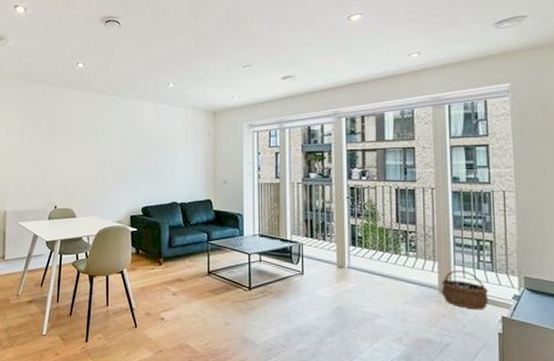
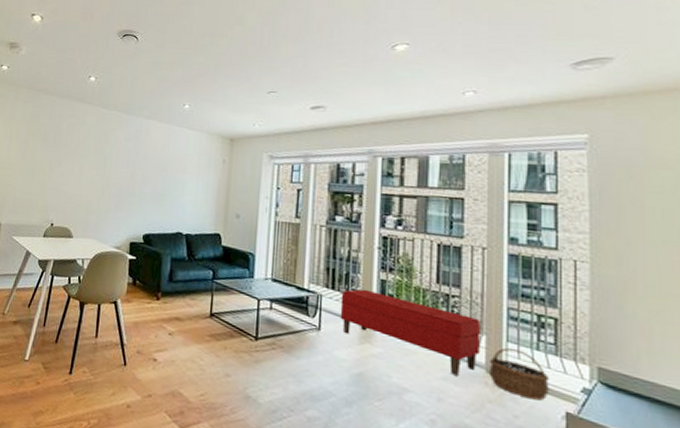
bench: none [319,234,434,298] -> present [340,289,482,376]

